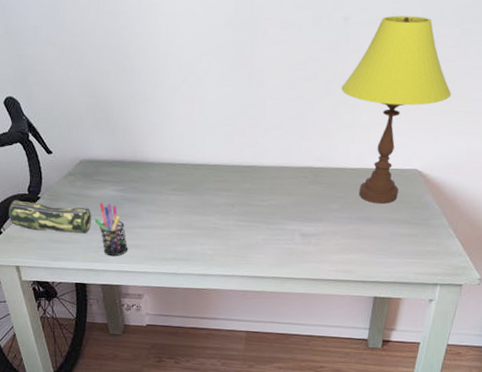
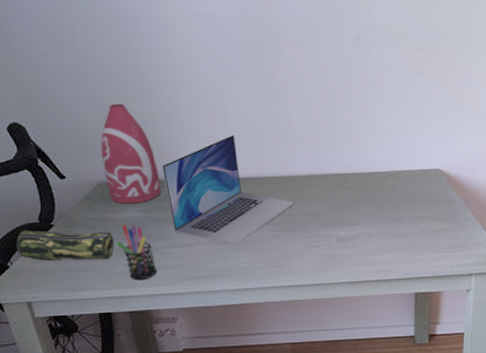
bottle: none [84,81,137,183] -> present [101,103,162,204]
laptop: none [138,119,263,232] -> present [161,134,295,246]
table lamp: present [341,15,452,204] -> none [360,34,460,203]

